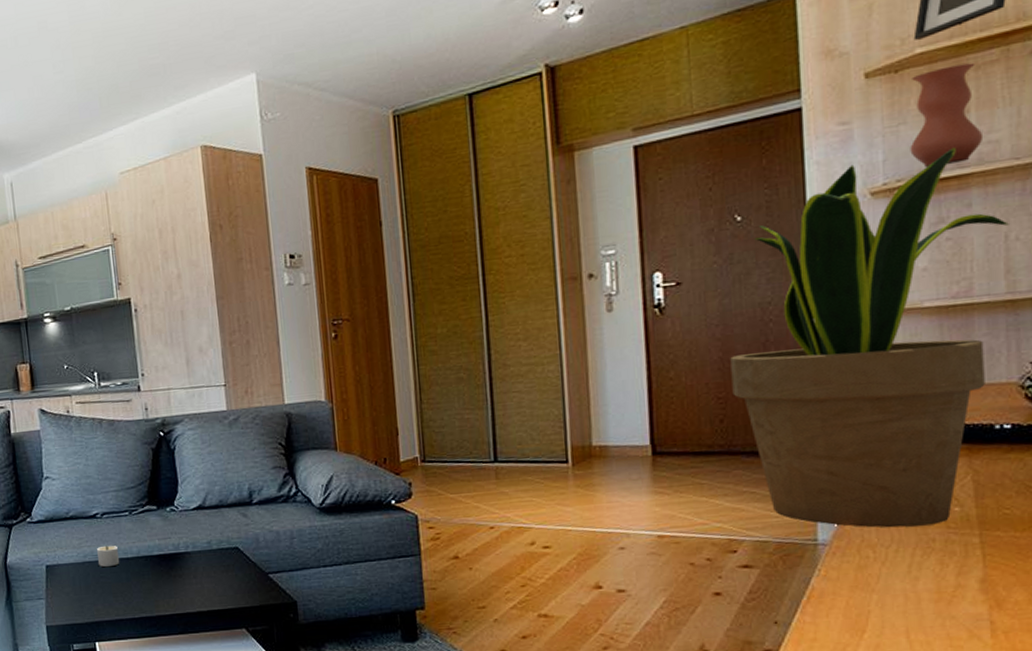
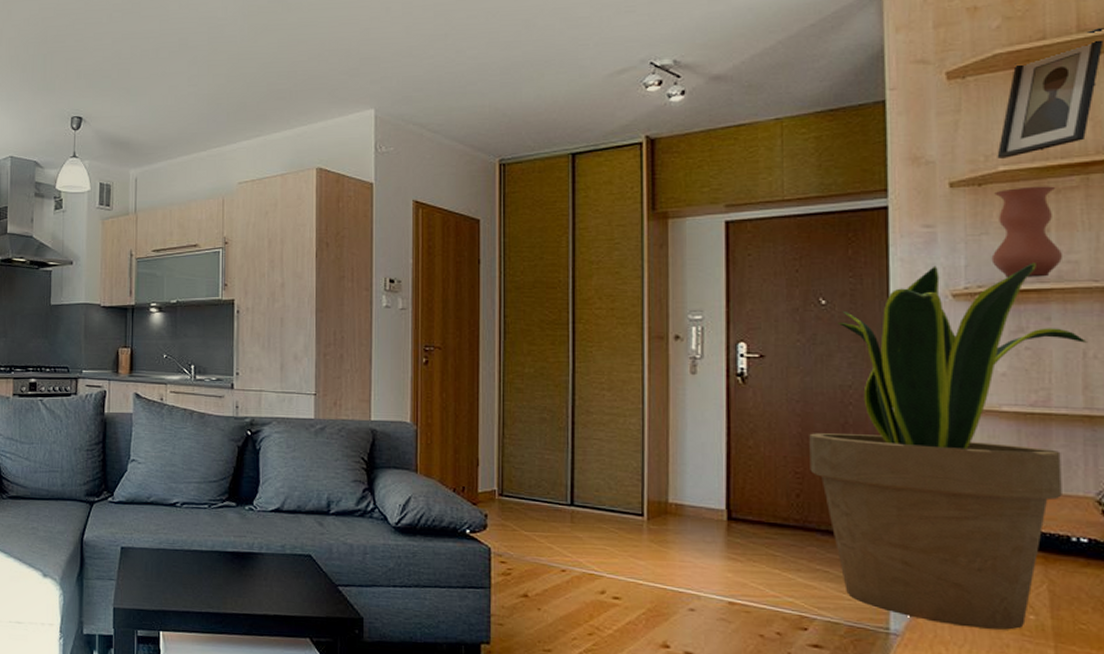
candle: present [97,545,119,567] -> none [173,535,193,557]

